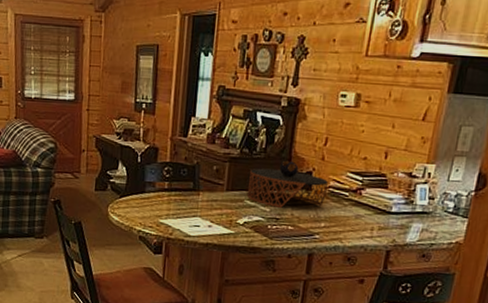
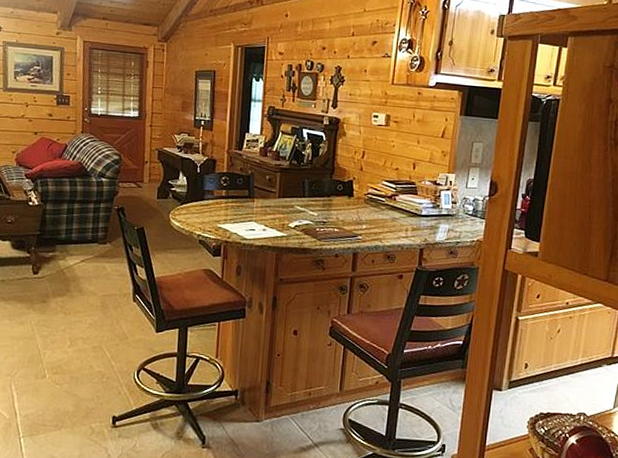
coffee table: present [247,161,329,208] -> none [297,171,368,212]

